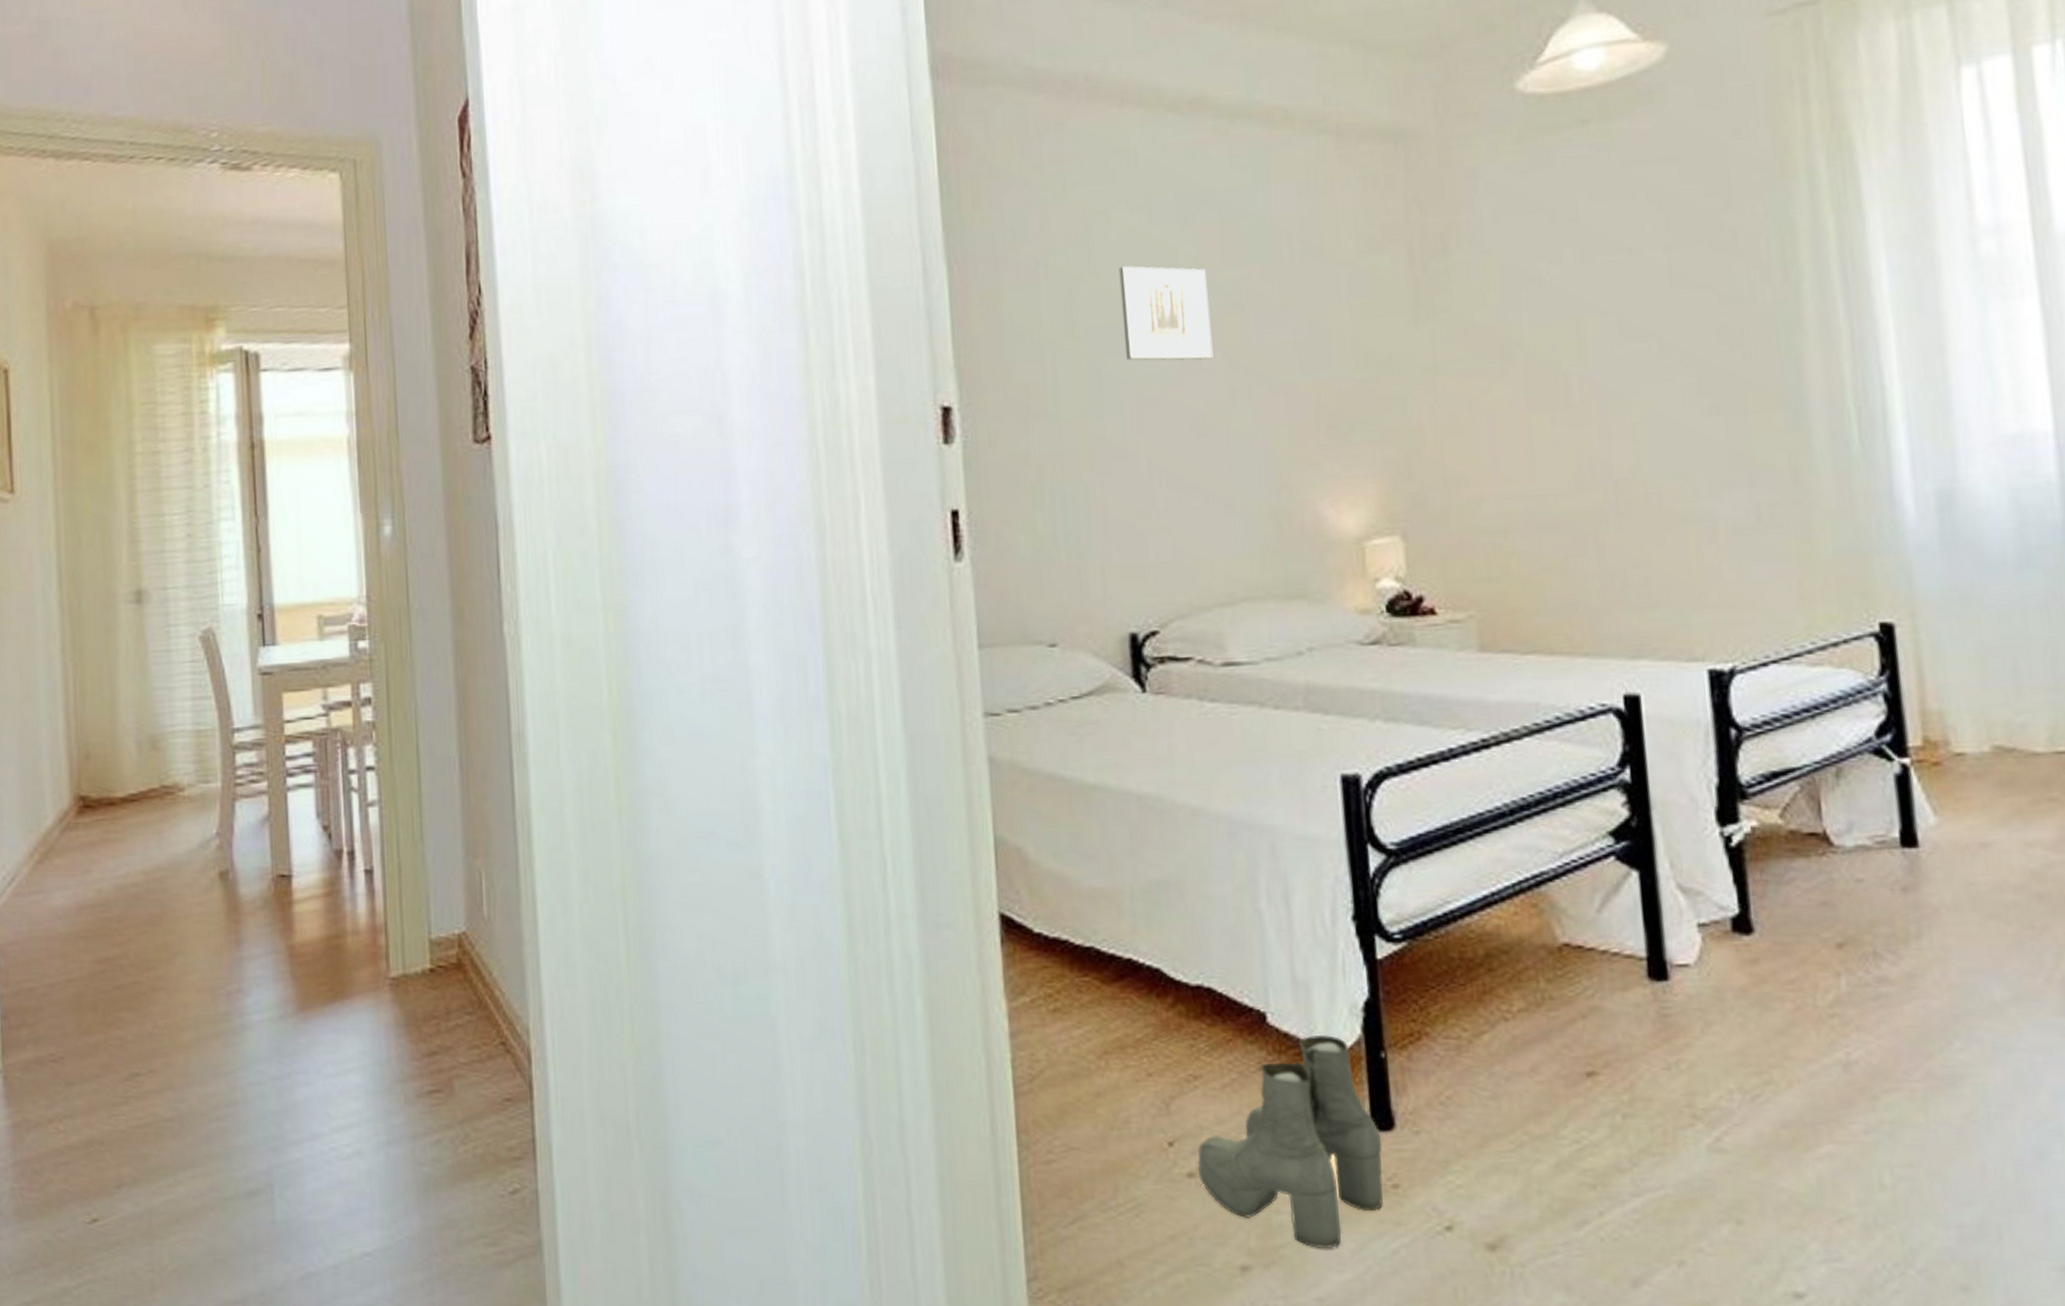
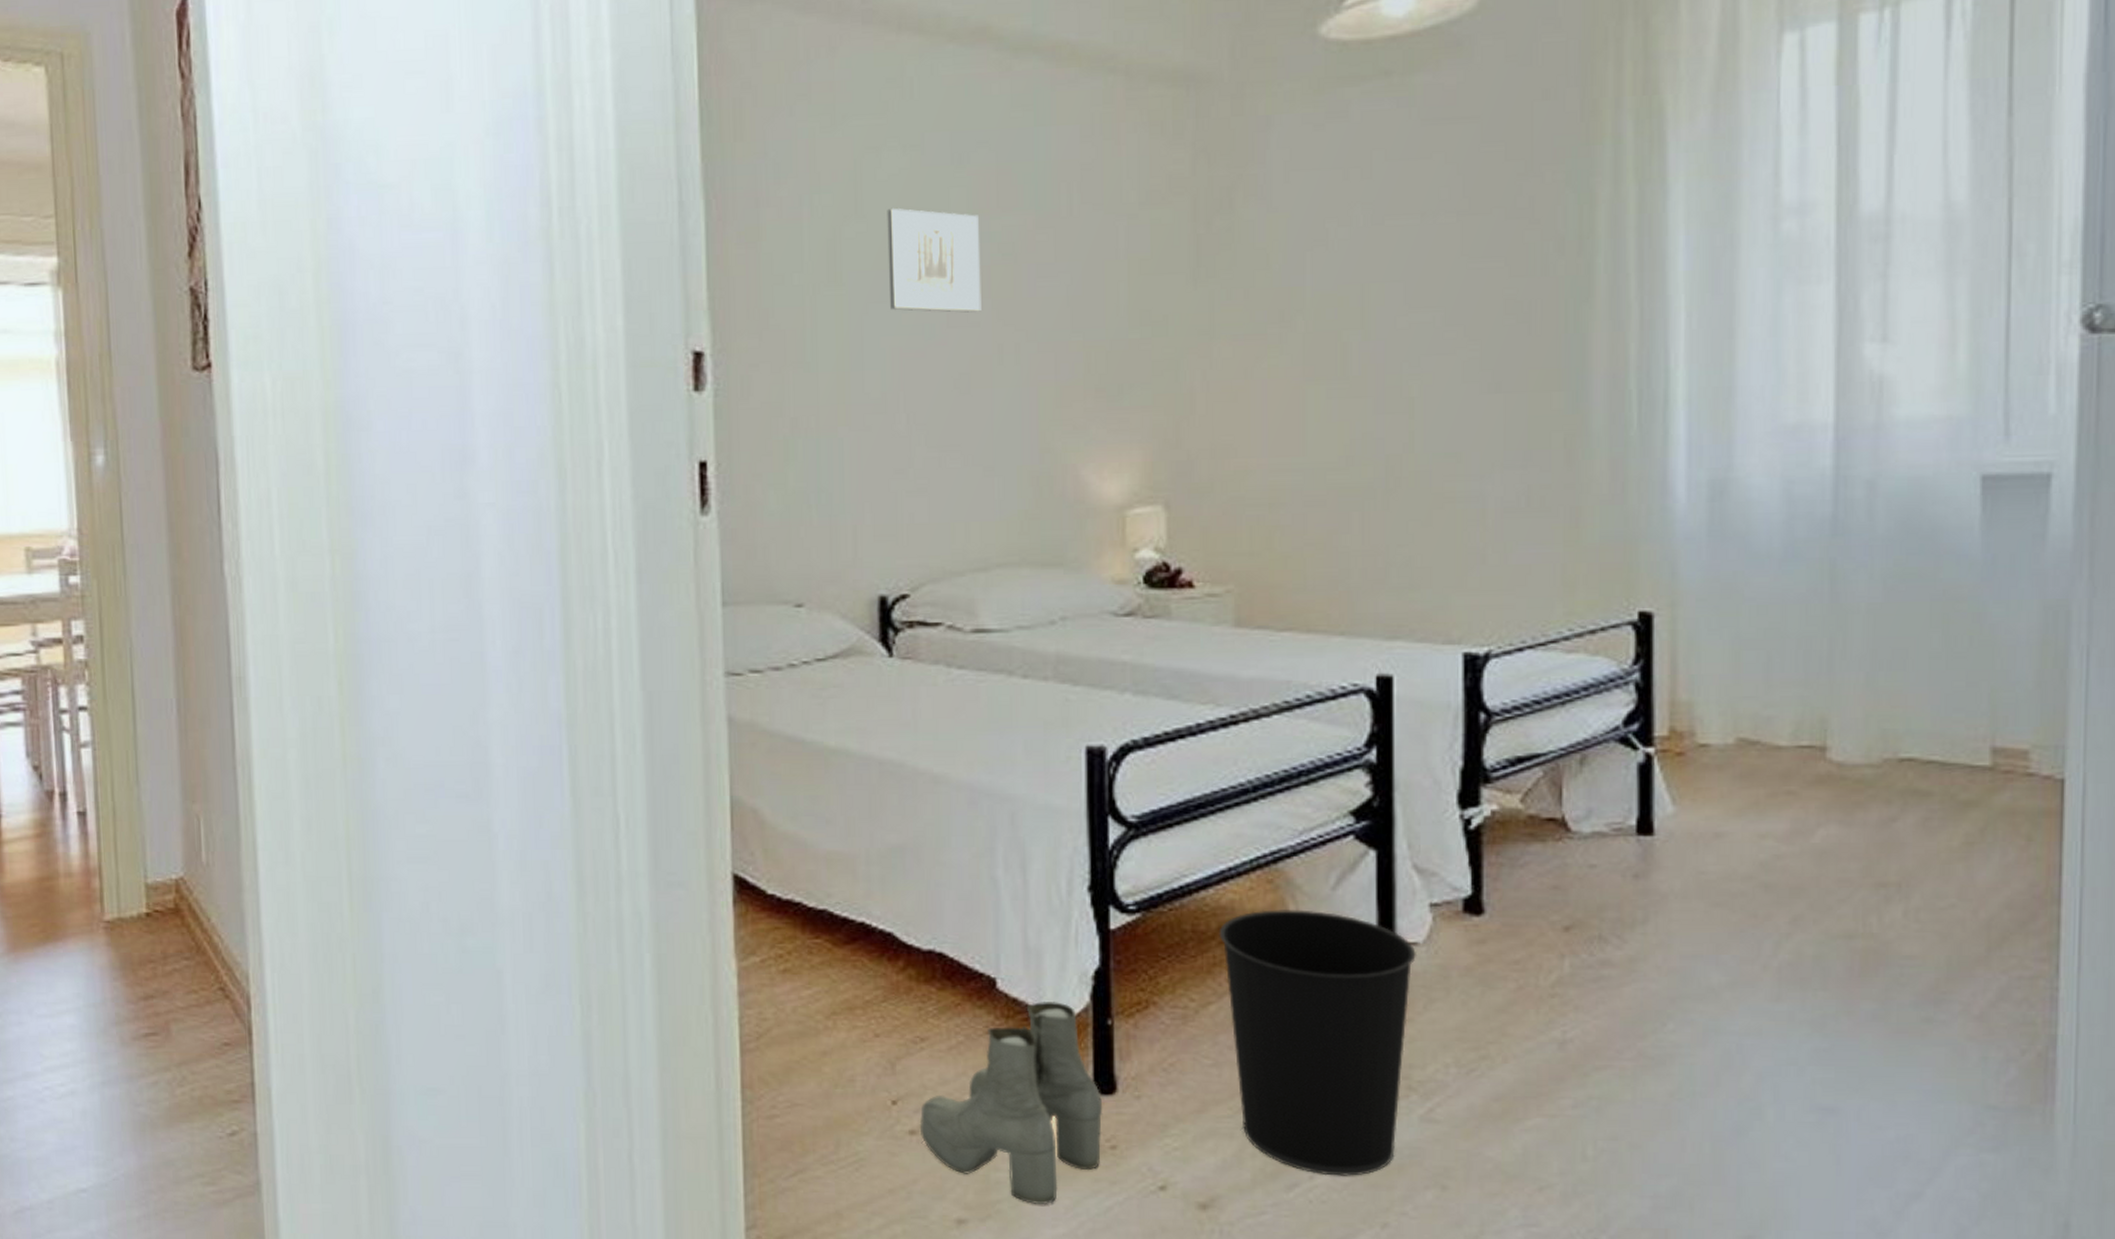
wastebasket: none [1486,933,1690,1212] -> present [1219,910,1418,1176]

